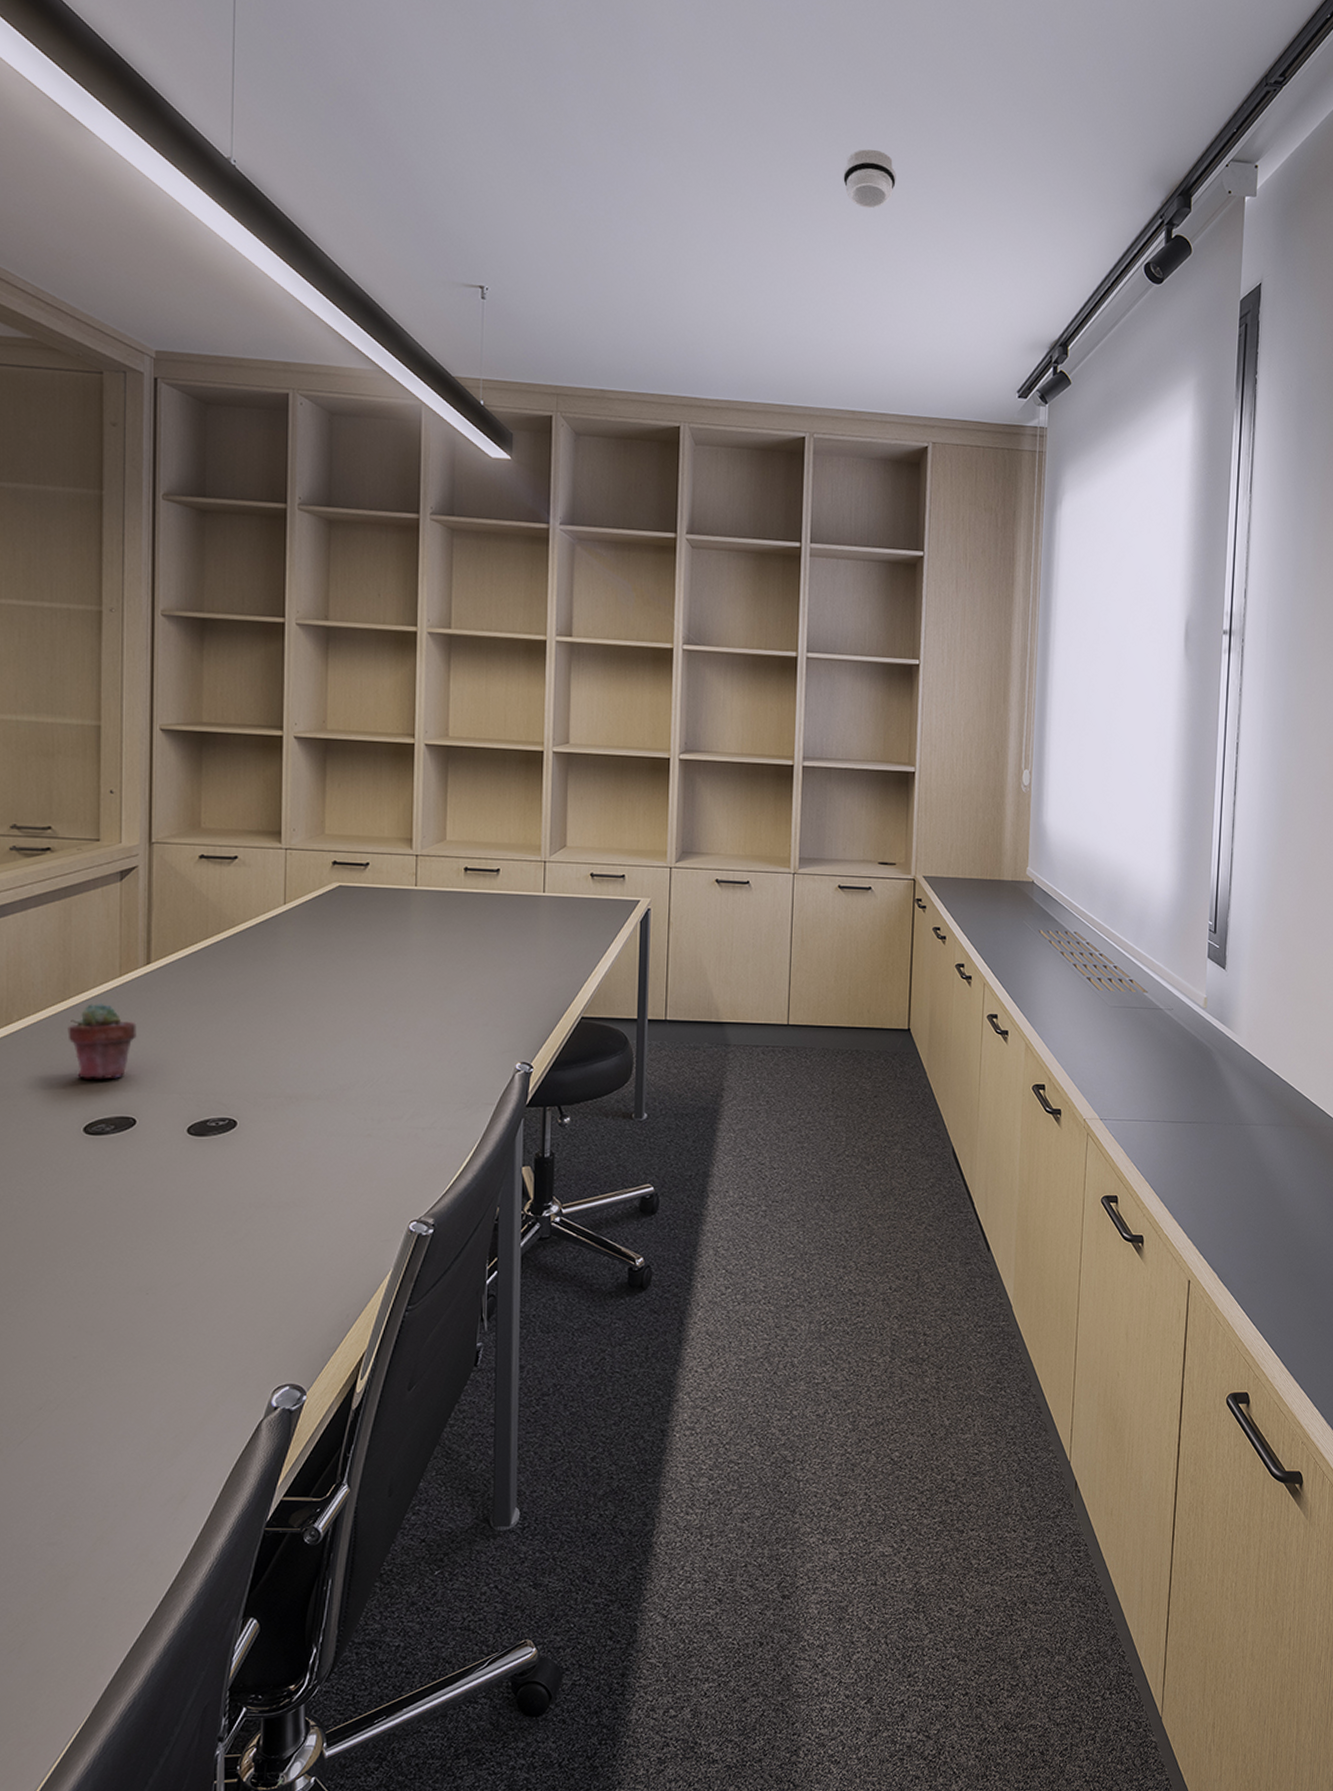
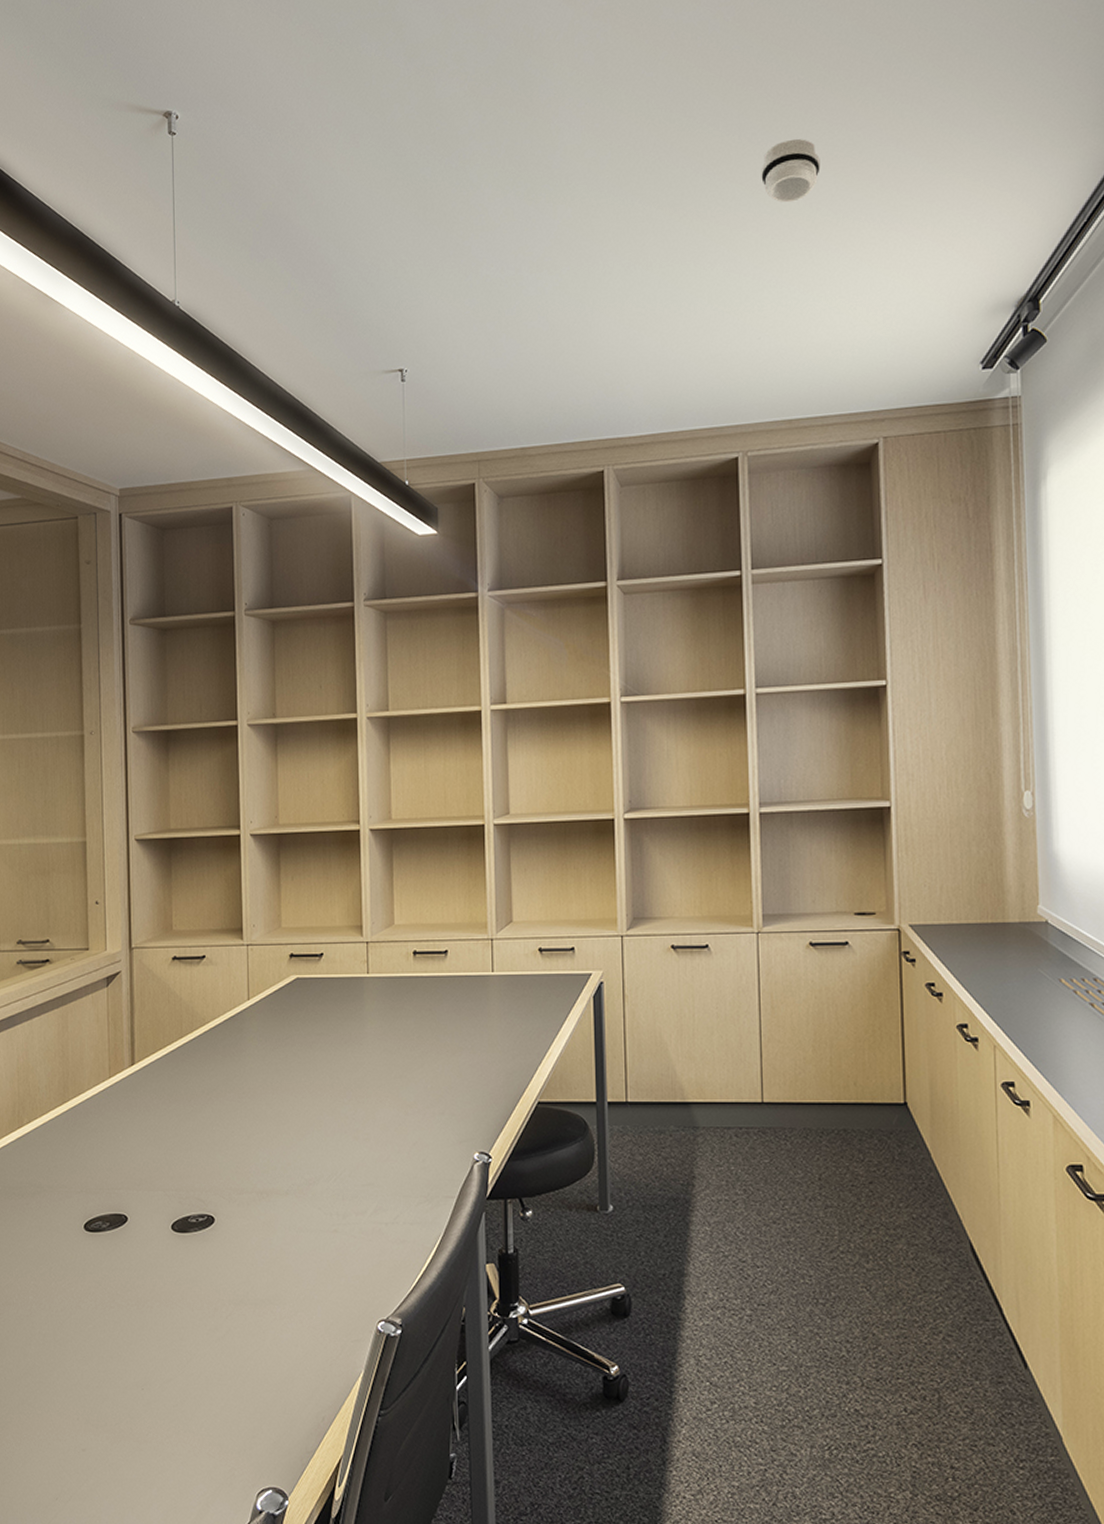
potted succulent: present [67,1002,137,1079] -> none [68,1104,125,1178]

